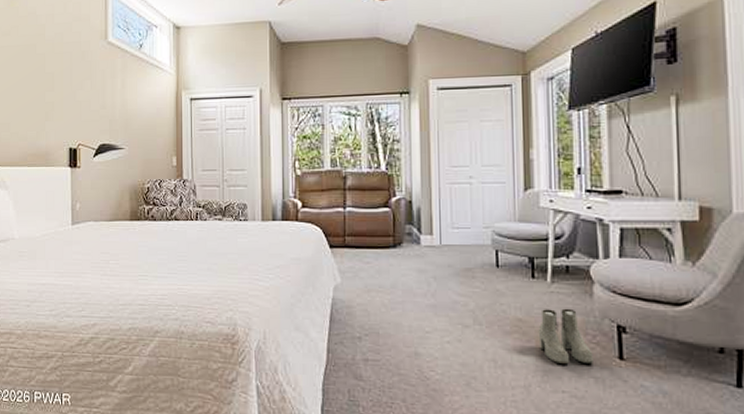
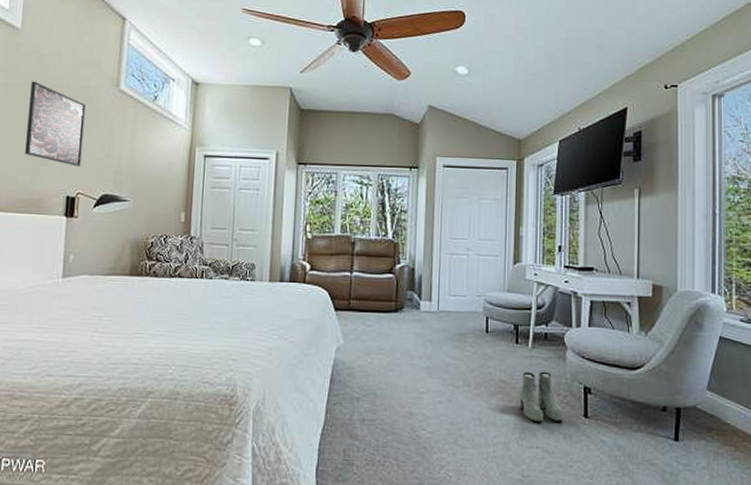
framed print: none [31,41,79,119] -> present [25,81,86,167]

